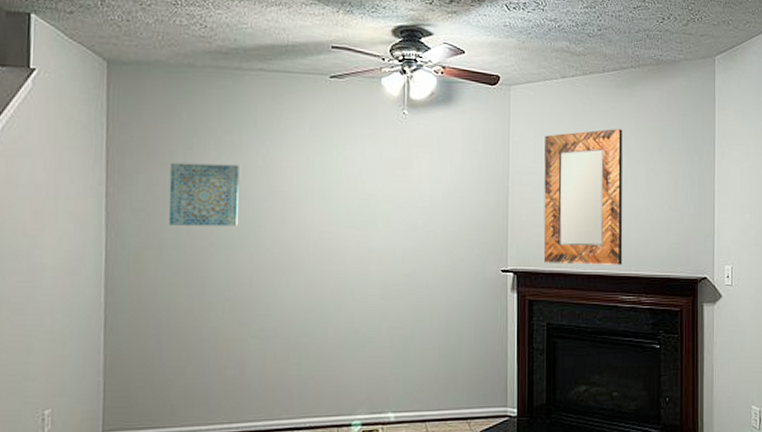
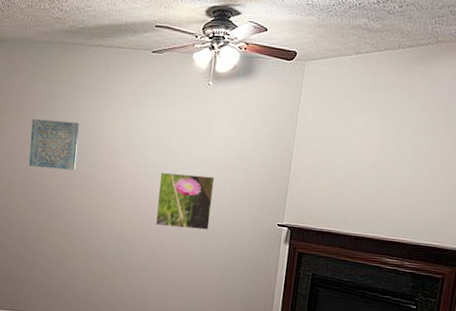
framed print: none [352,220,422,287] -> present [155,172,215,230]
home mirror: present [543,129,623,265] -> none [317,104,410,231]

